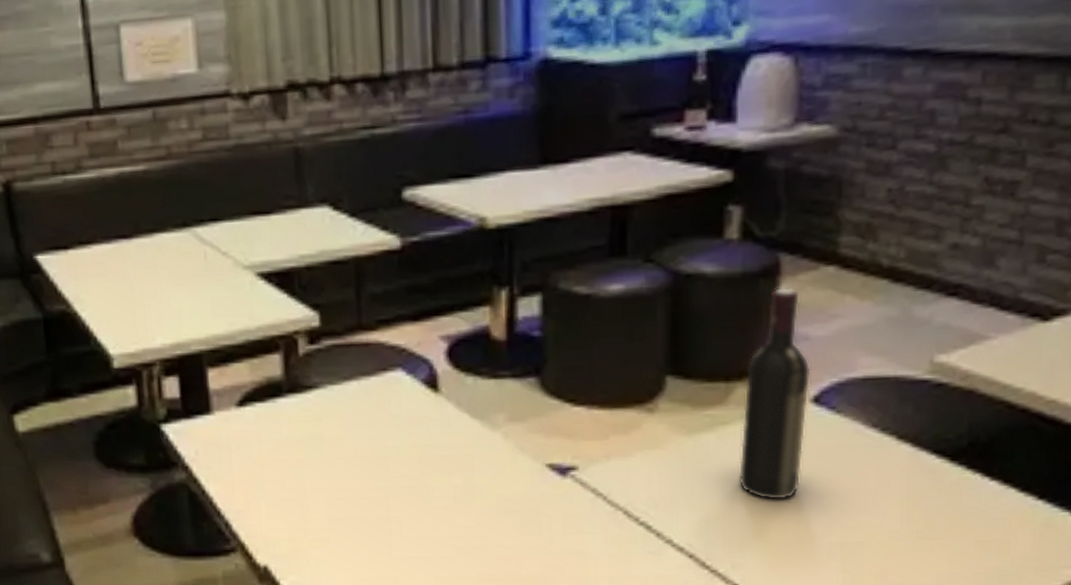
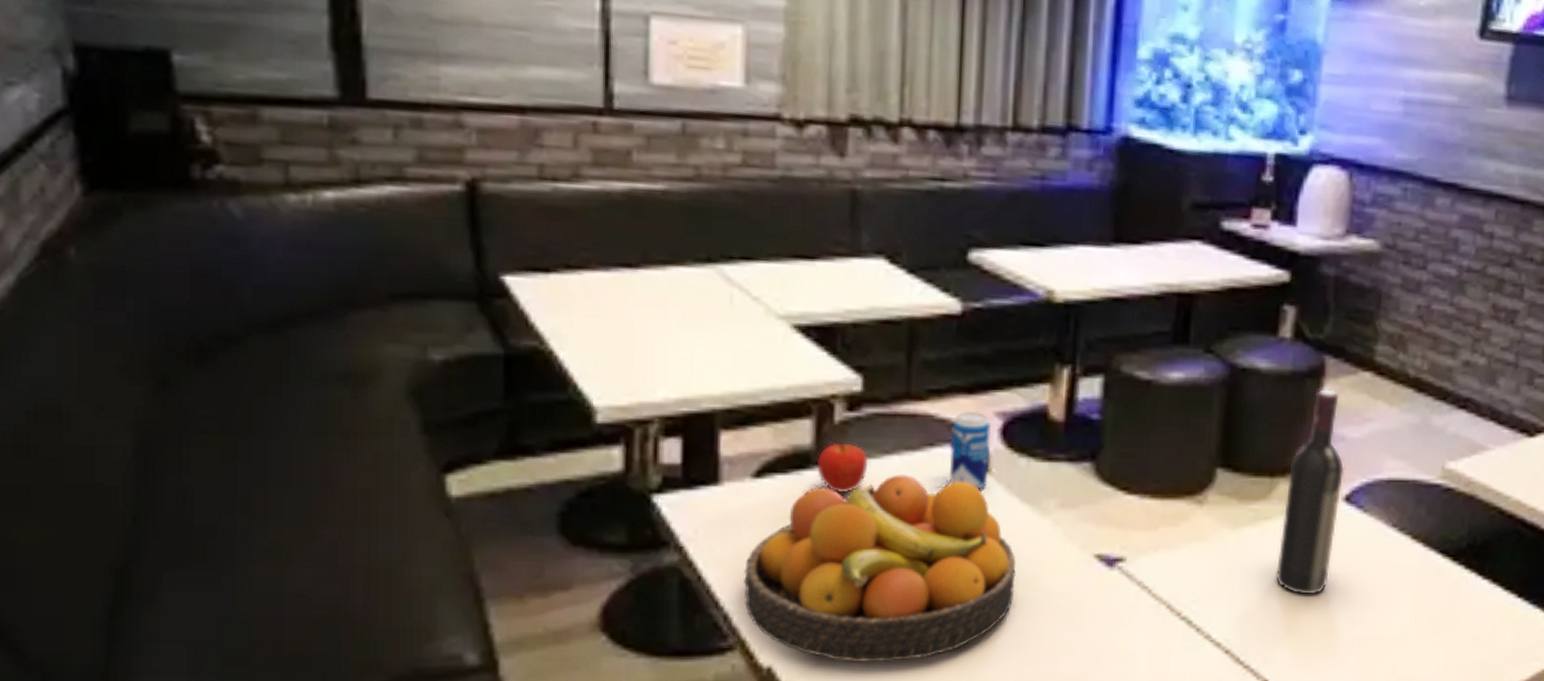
fruit bowl: none [237,397,473,564] -> present [744,474,1016,663]
fruit: none [287,373,331,417] -> present [816,444,869,494]
beverage can: none [401,336,438,408] -> present [949,410,992,490]

